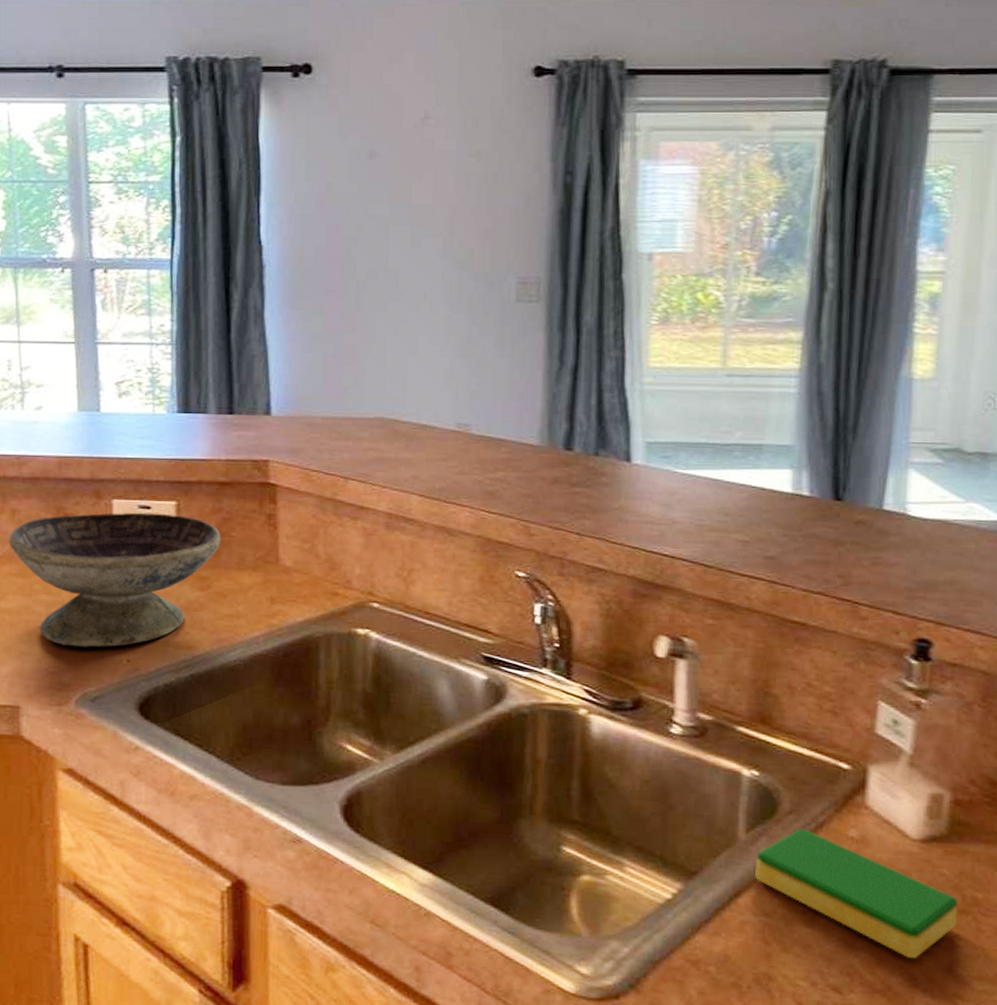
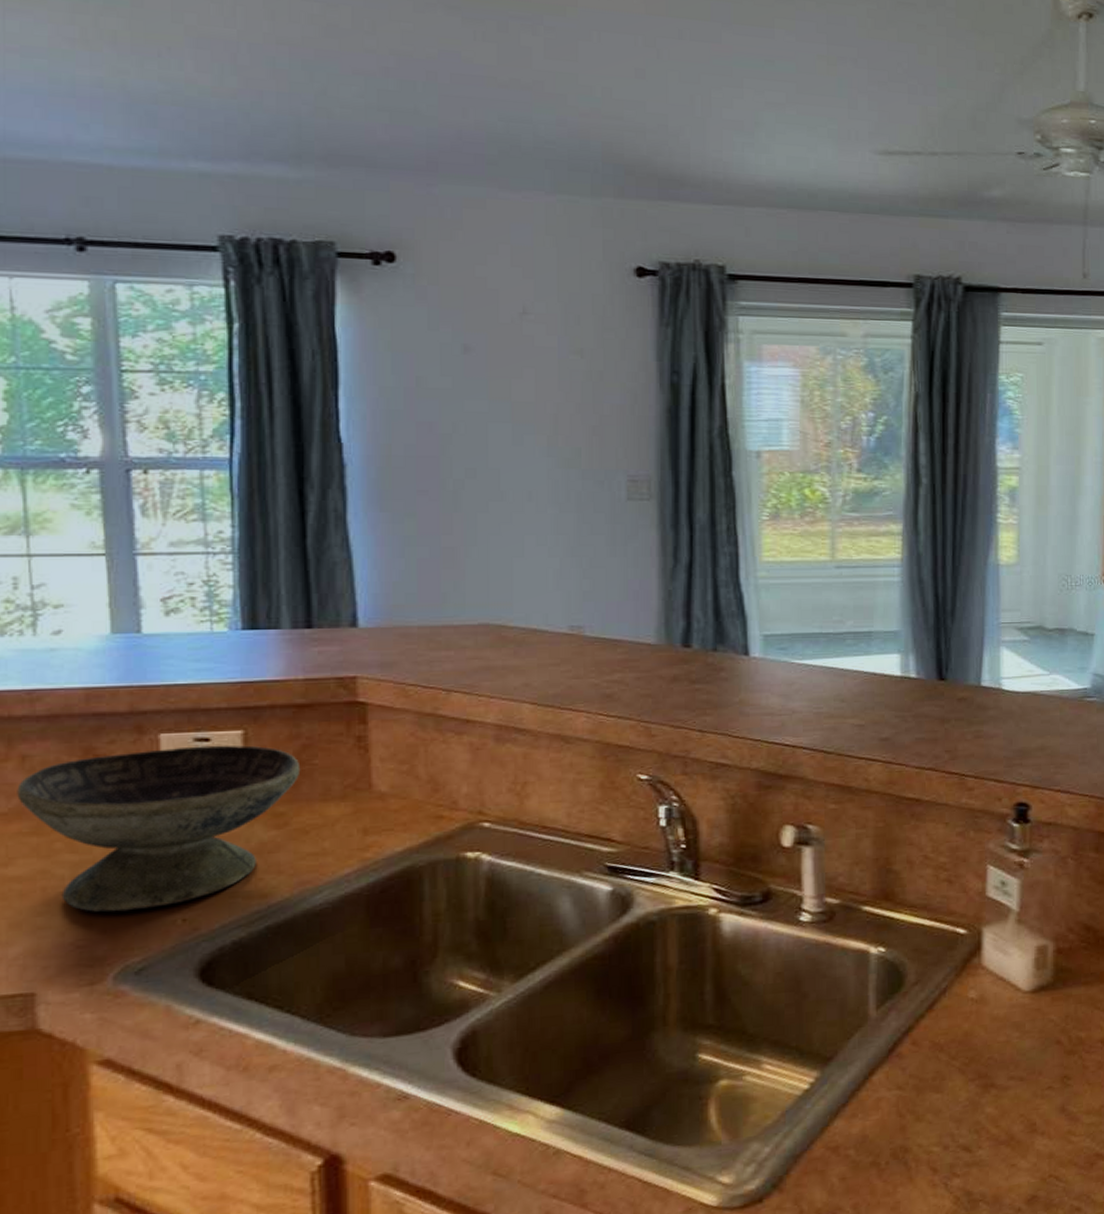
dish sponge: present [755,828,958,958] -> none [887,997,1066,1105]

